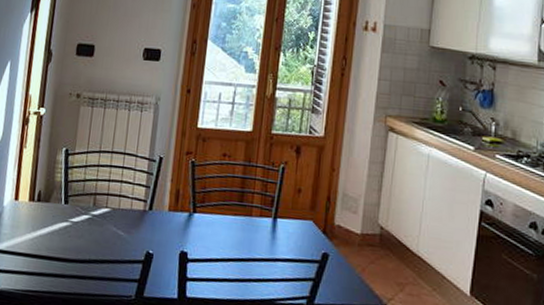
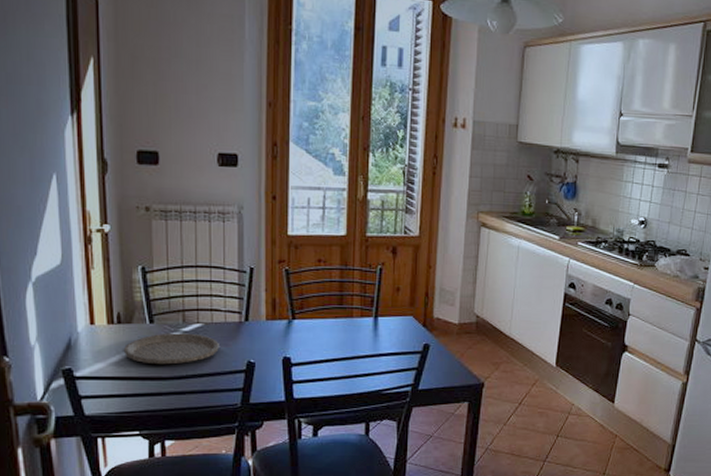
plate: none [38,214,123,247] -> present [123,333,219,365]

